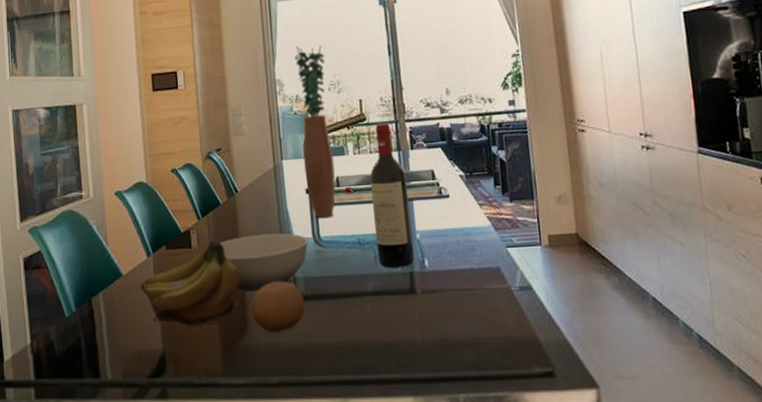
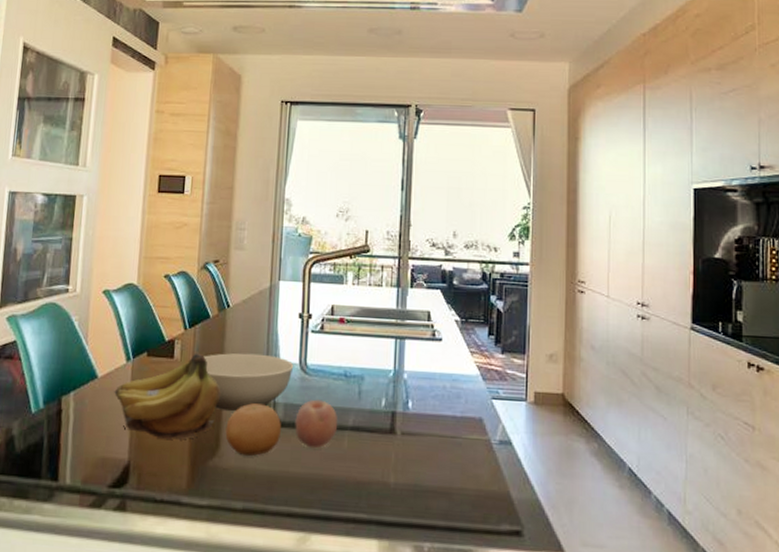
vase: present [294,45,336,219] -> none [300,167,337,346]
fruit: none [316,269,359,317] -> present [295,399,338,449]
wine bottle: present [369,123,415,268] -> none [362,257,402,406]

